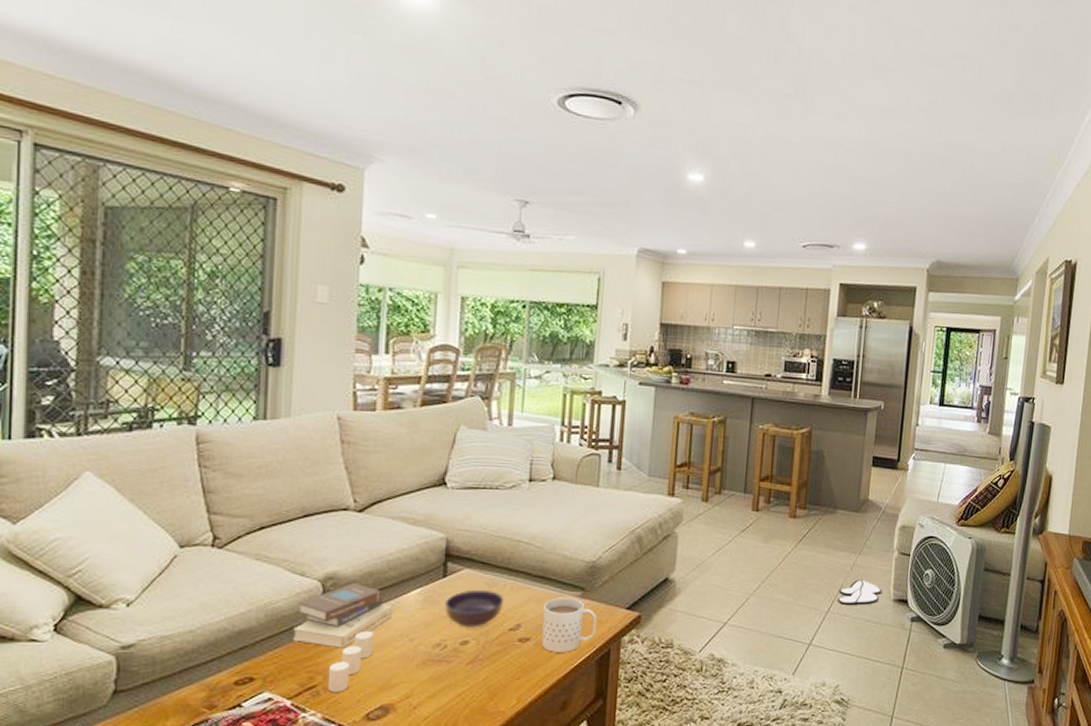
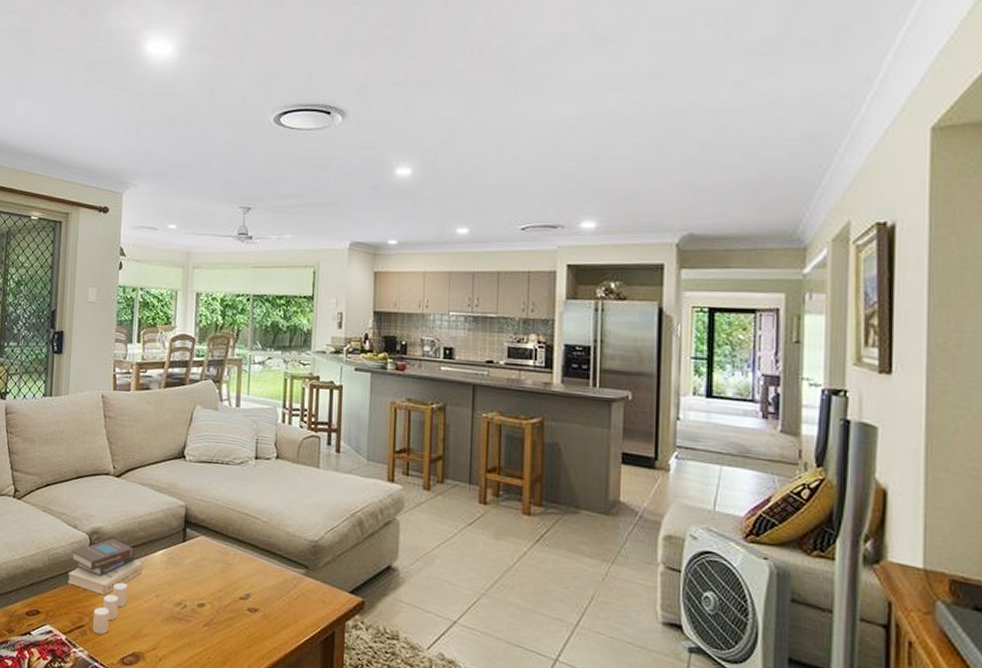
bowl: present [444,589,505,628] -> none [184,556,235,593]
mug: present [541,597,597,652] -> none [269,572,320,629]
slippers: present [837,579,882,605] -> none [587,592,646,624]

